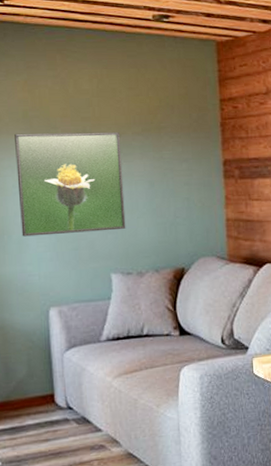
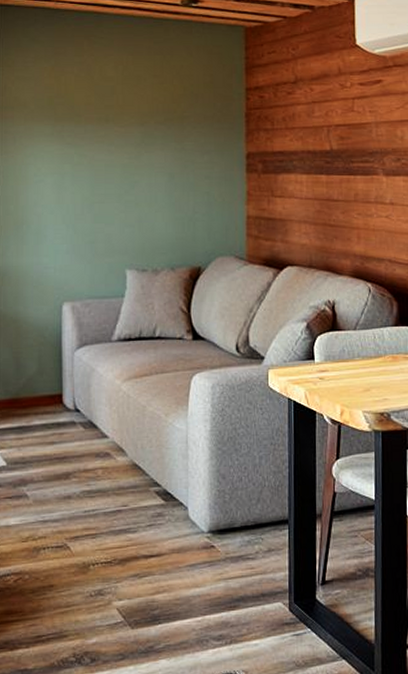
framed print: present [14,132,126,237] -> none [39,120,144,227]

